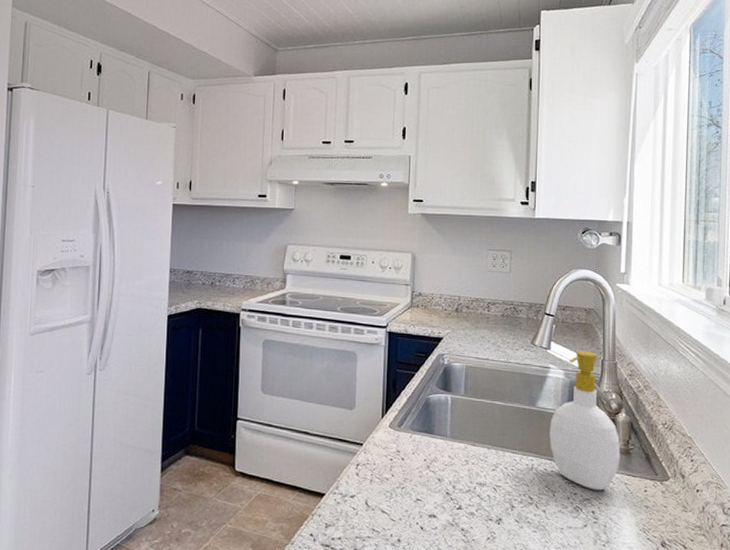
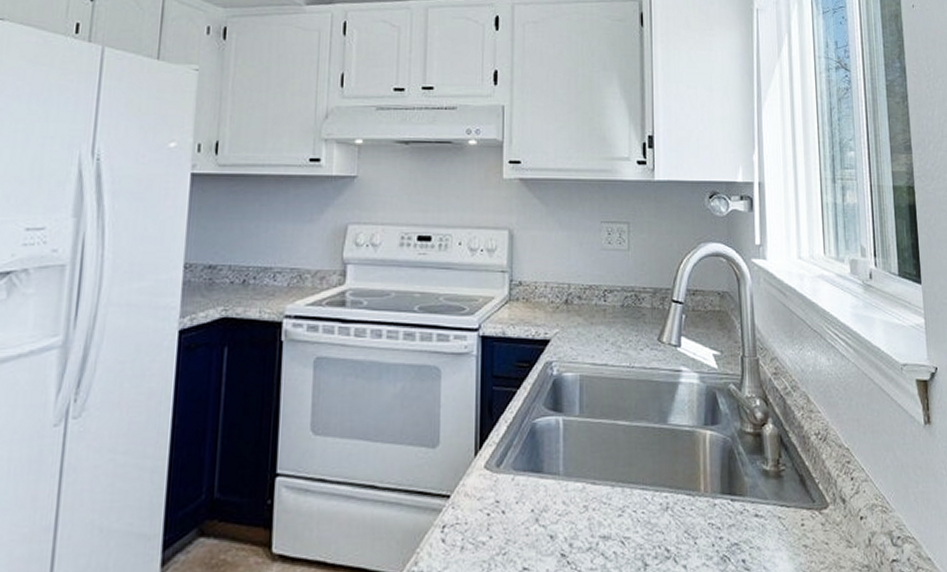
soap bottle: present [549,350,621,491] -> none [685,345,771,531]

